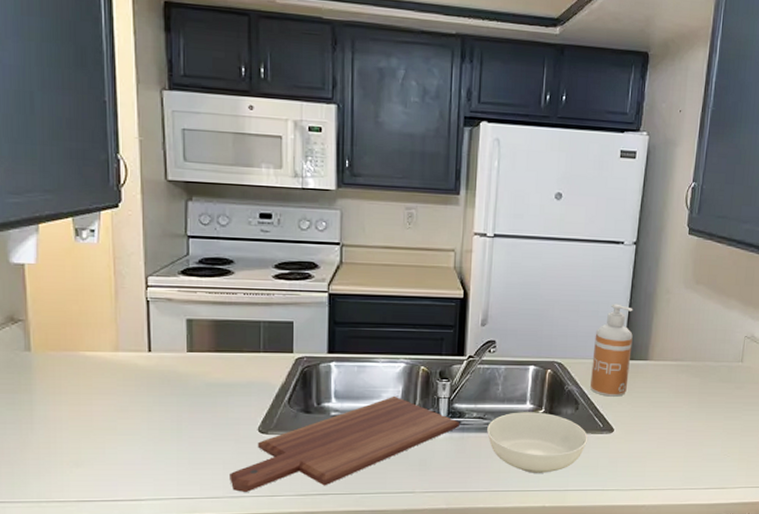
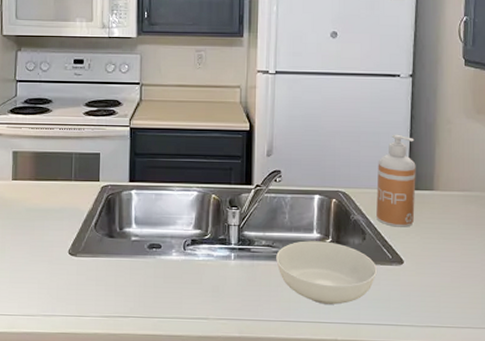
cutting board: present [230,395,459,492] -> none [43,222,249,311]

